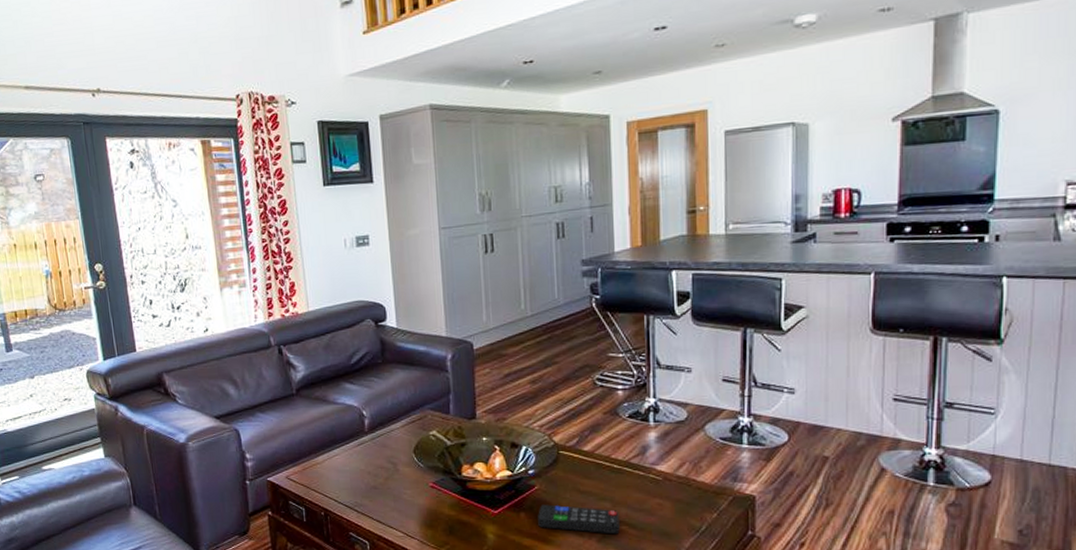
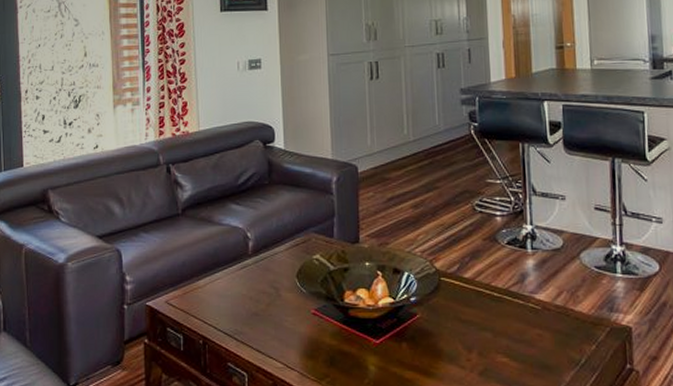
remote control: present [538,504,620,535] -> none [419,334,501,367]

